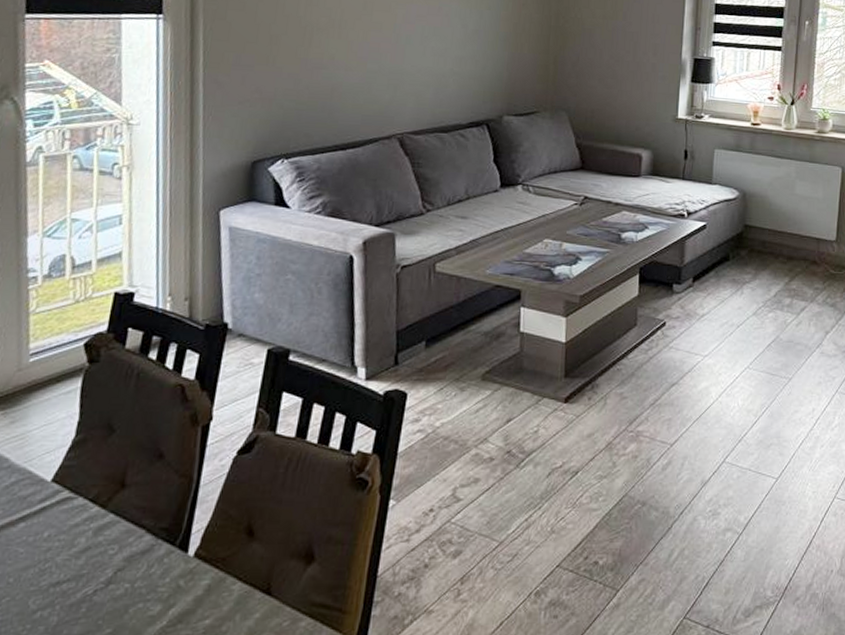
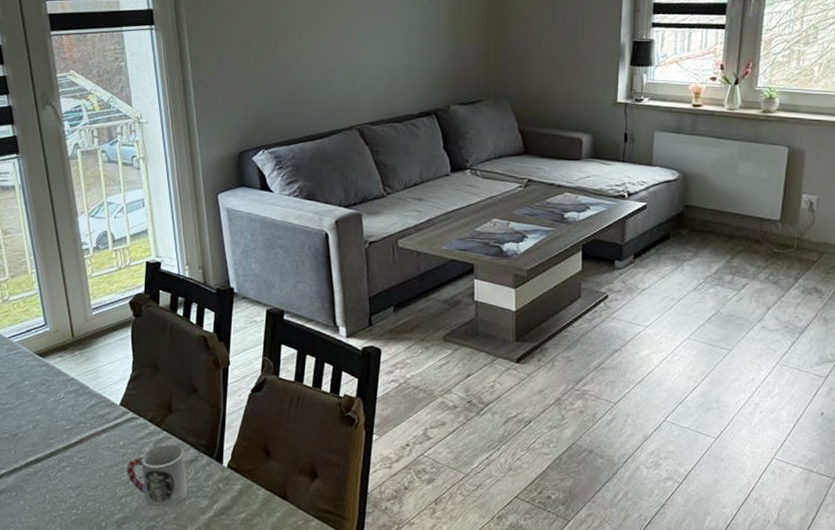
cup: none [47,531,136,622] -> present [126,444,188,509]

